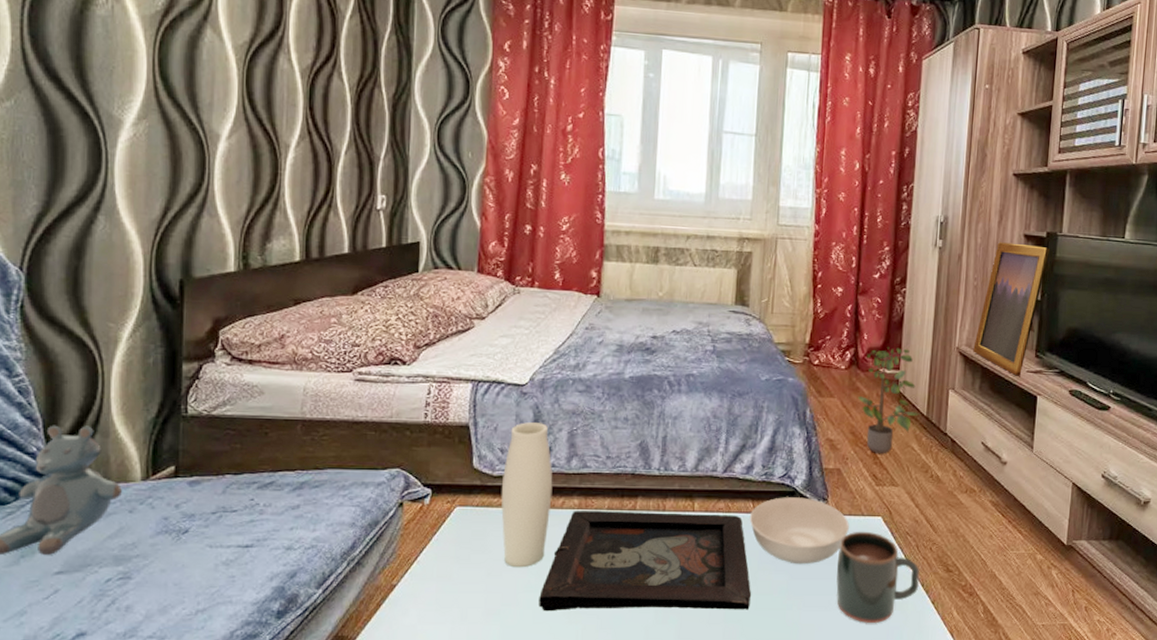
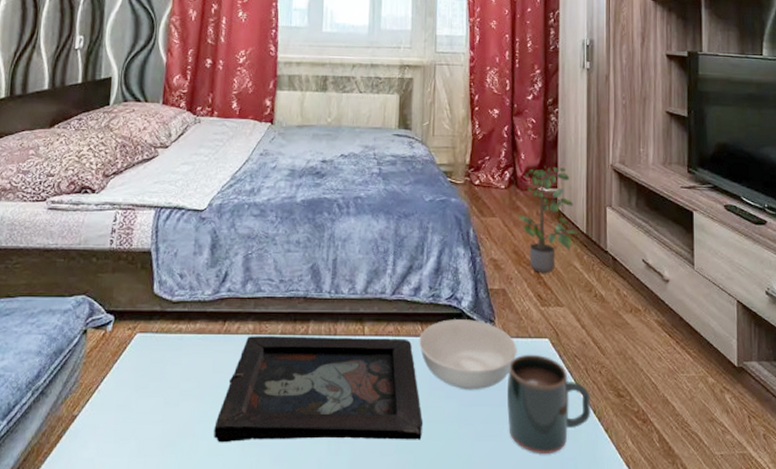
vase: present [501,422,553,568] -> none [179,247,229,396]
picture frame: present [973,241,1051,376] -> none [627,61,693,192]

